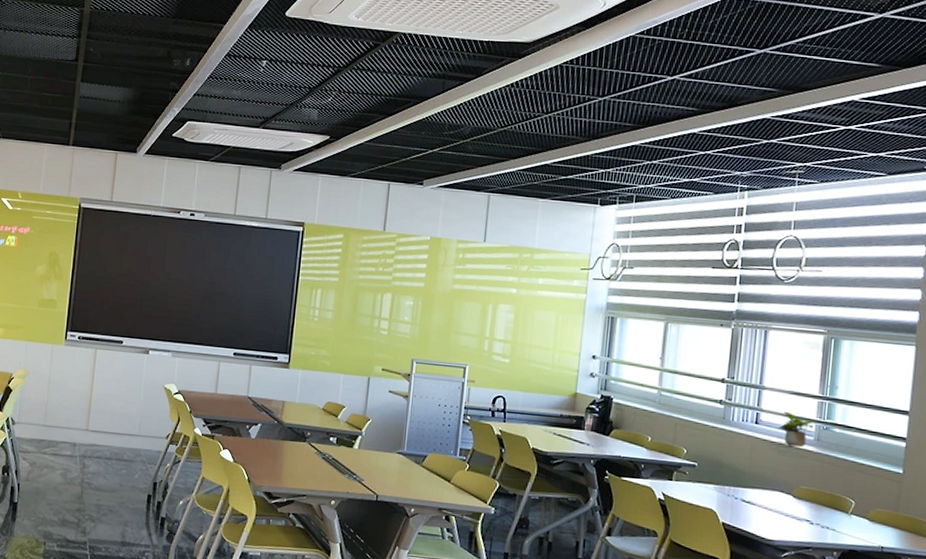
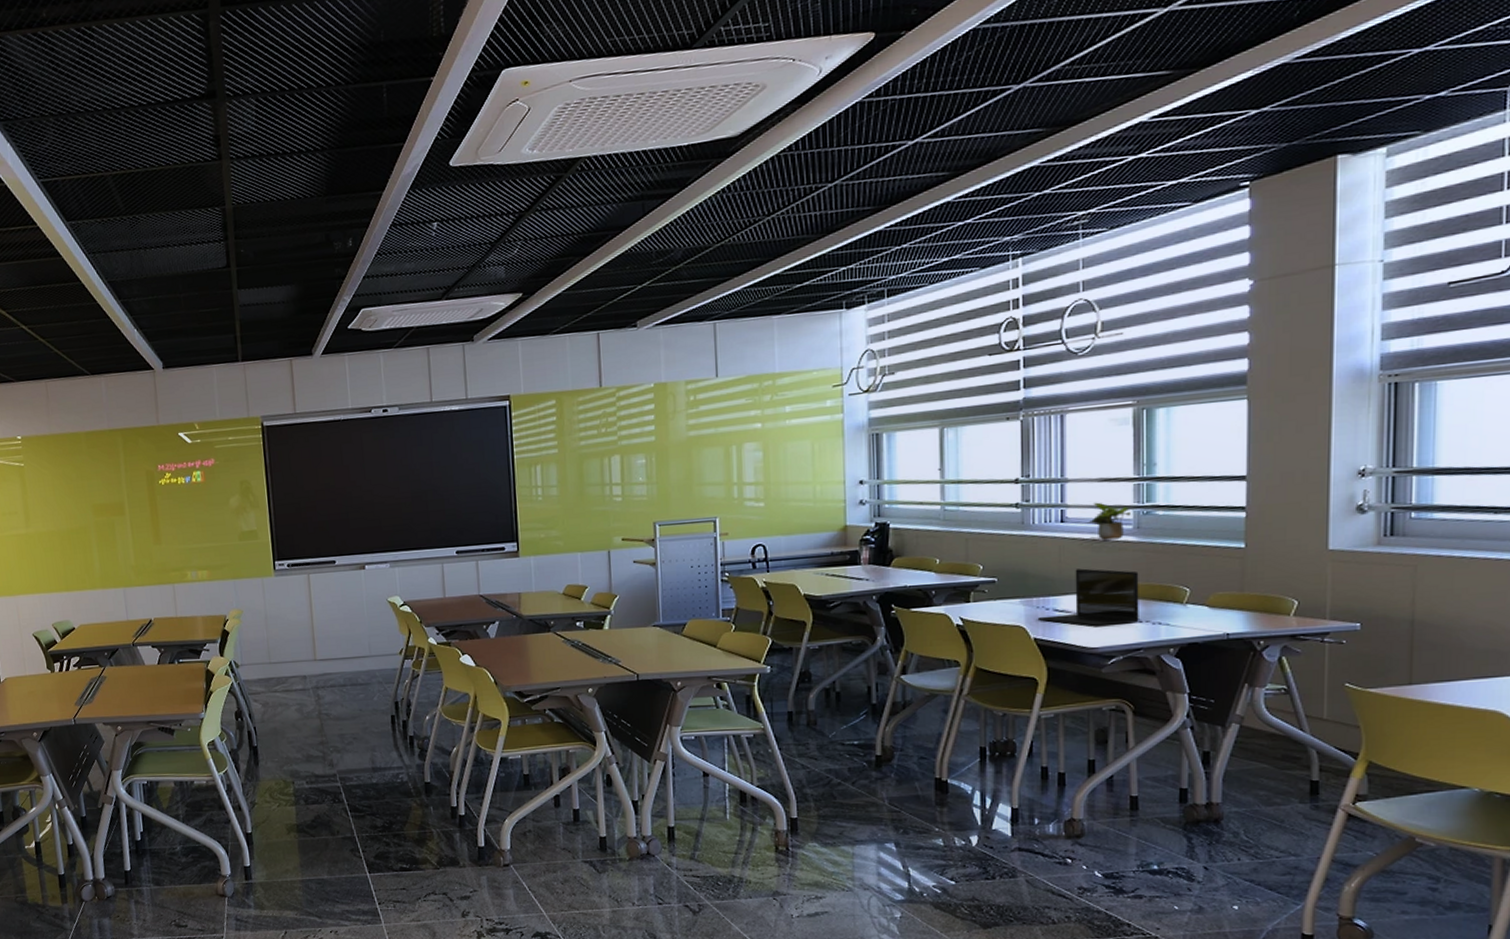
laptop: none [727,467,815,524] -> present [1037,568,1139,627]

